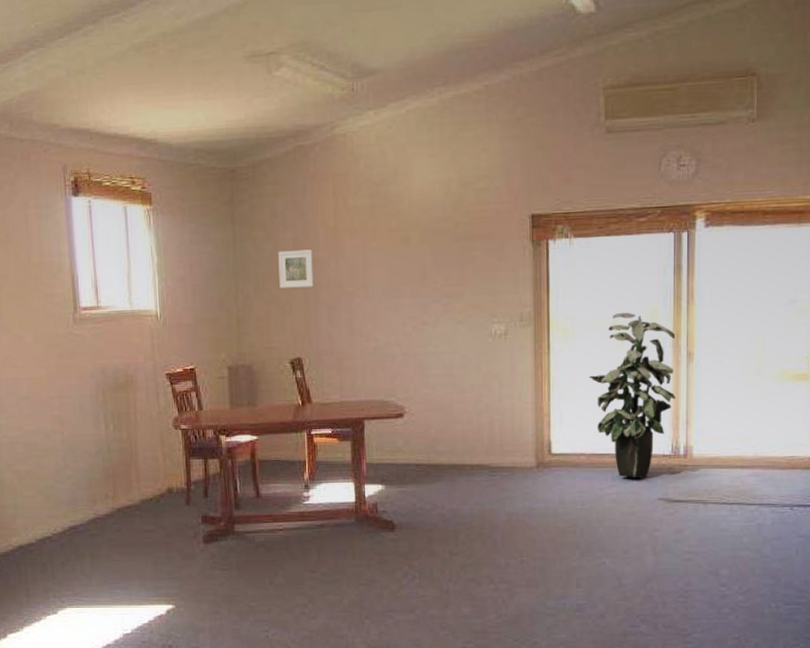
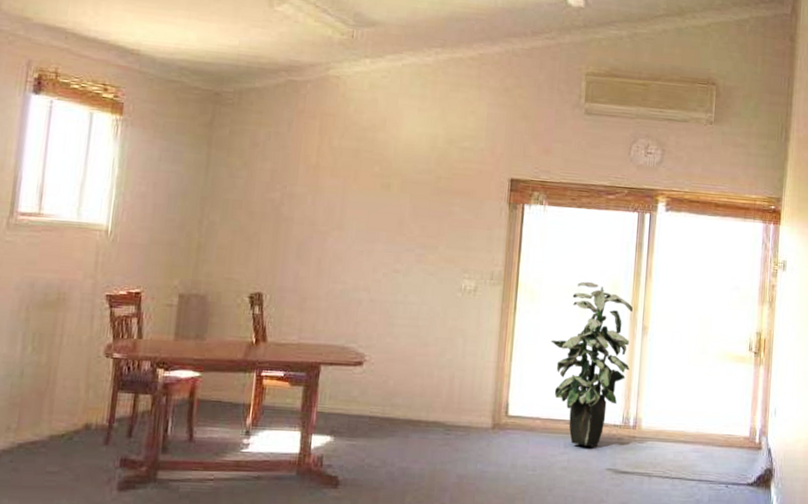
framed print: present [278,249,314,288] -> none [249,180,291,221]

